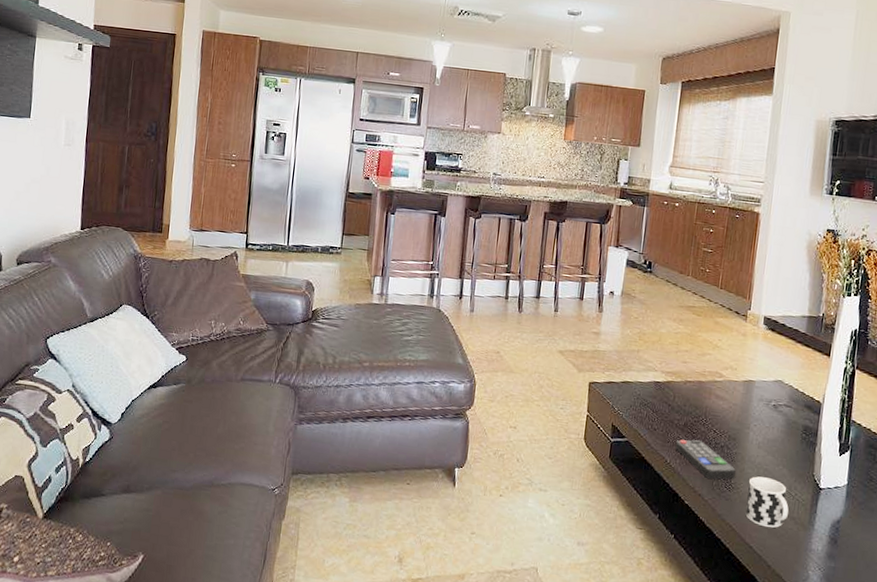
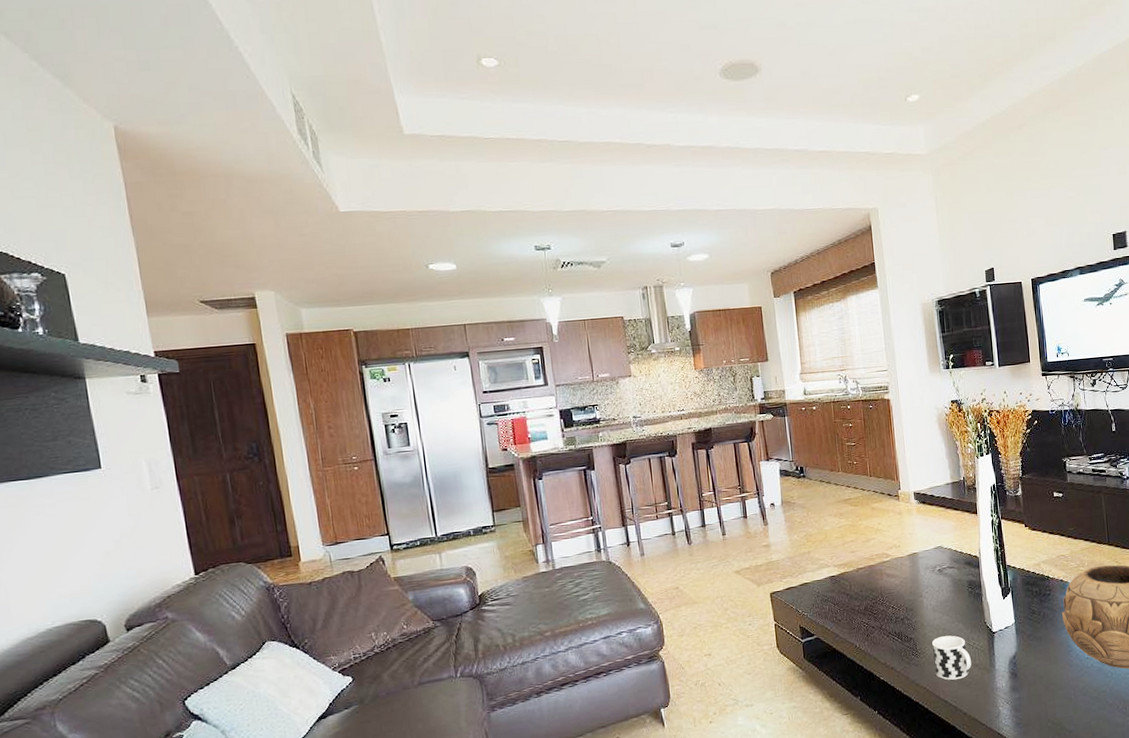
remote control: present [675,439,736,479] -> none [860,618,919,651]

